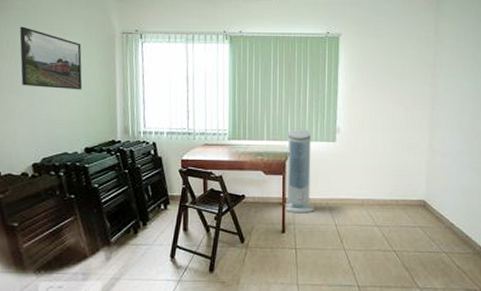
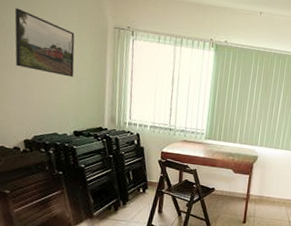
air purifier: present [285,128,315,214] -> none [248,136,278,209]

